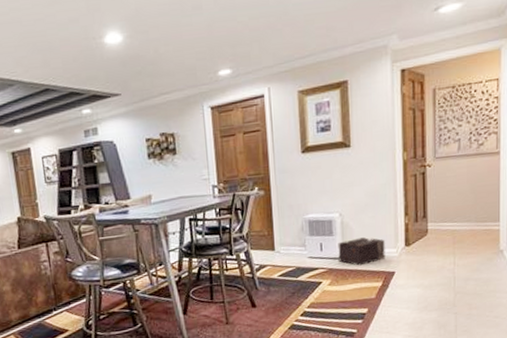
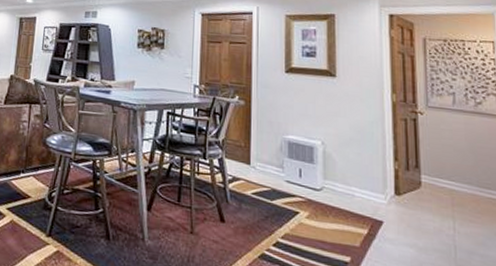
cardboard box: present [338,237,385,266] -> none [319,172,372,205]

